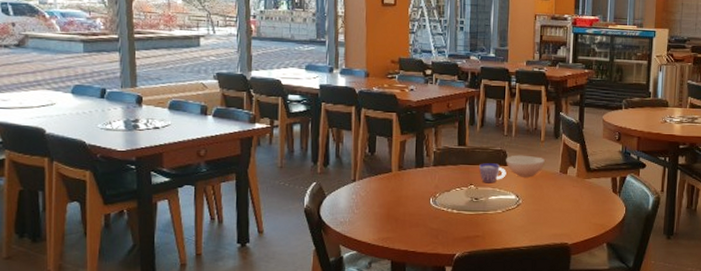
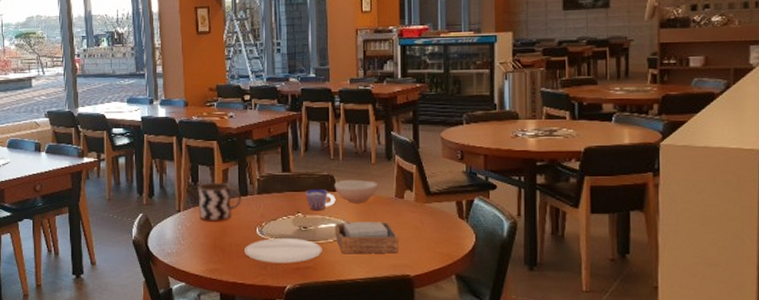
cup: none [373,153,417,192] -> present [197,182,241,222]
plate: none [417,208,491,233] -> present [245,238,322,264]
napkin holder: none [504,194,560,224] -> present [335,221,398,254]

